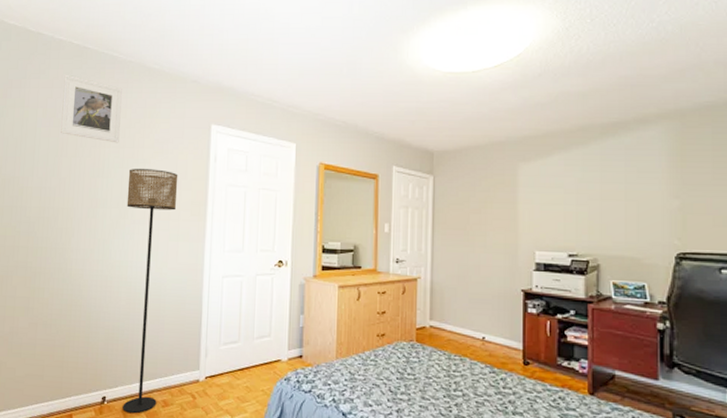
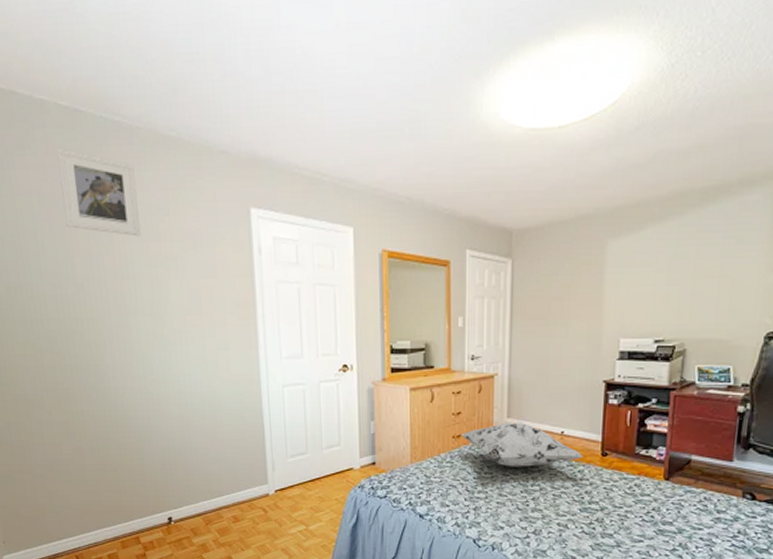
floor lamp: present [122,169,178,414] -> none [158,266,227,531]
decorative pillow: none [385,324,506,371] -> present [461,422,584,467]

